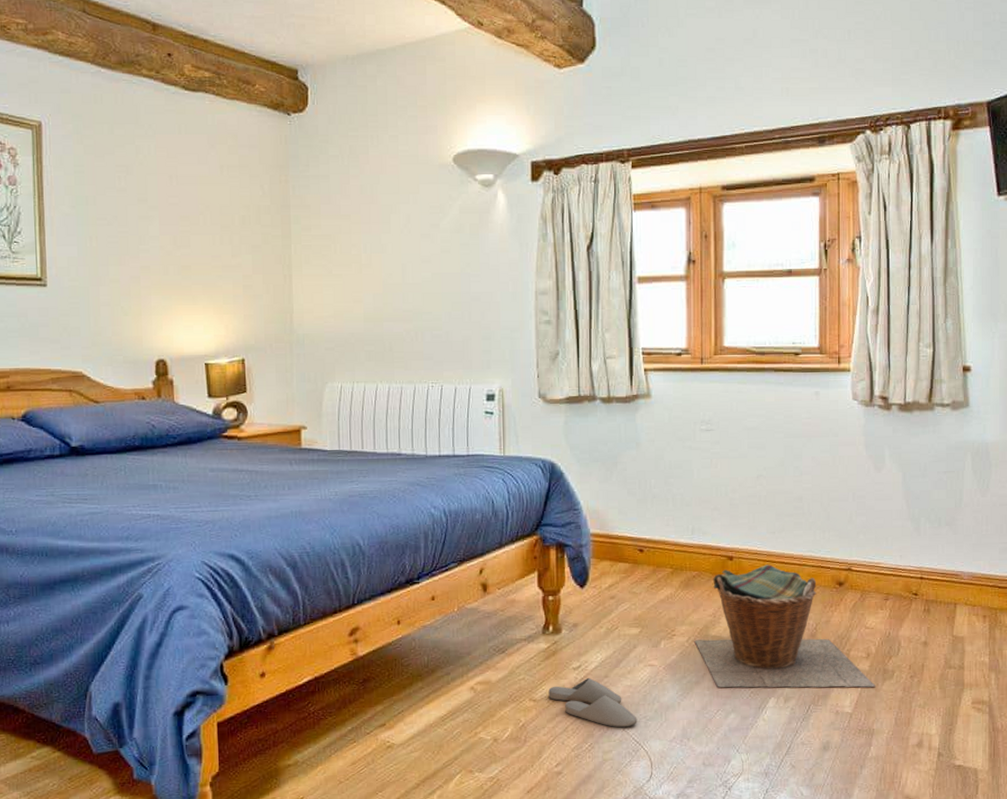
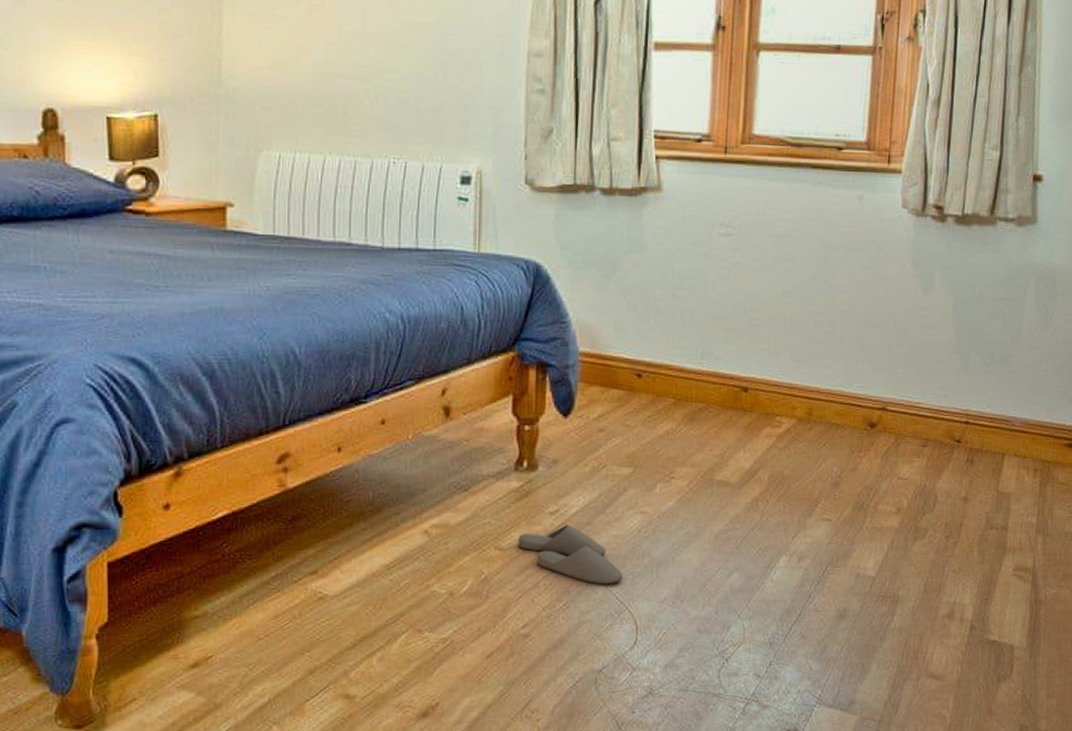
laundry basket: present [694,564,875,688] -> none [696,399,904,547]

